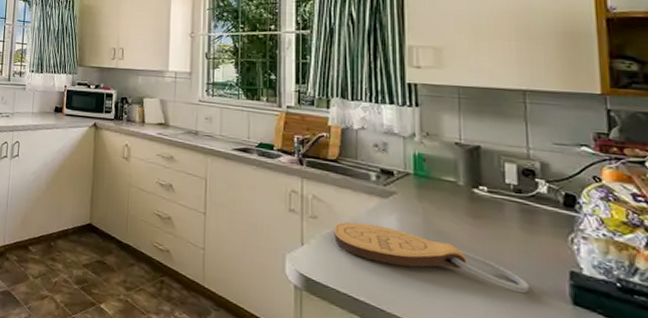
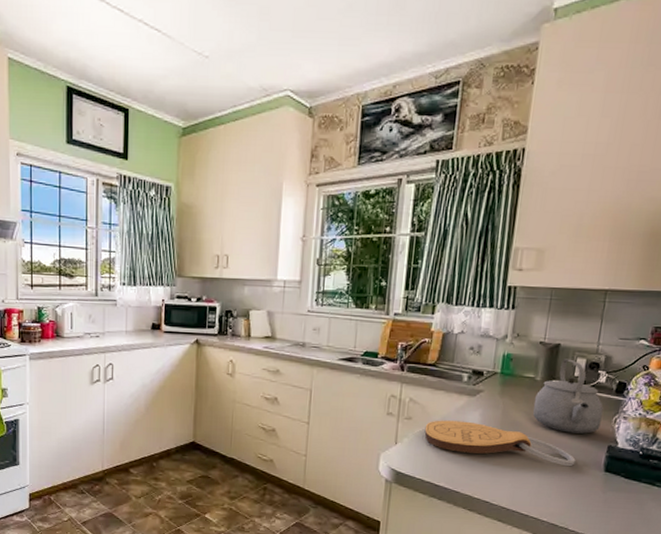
tea kettle: none [460,162,553,254] -> present [532,359,603,434]

